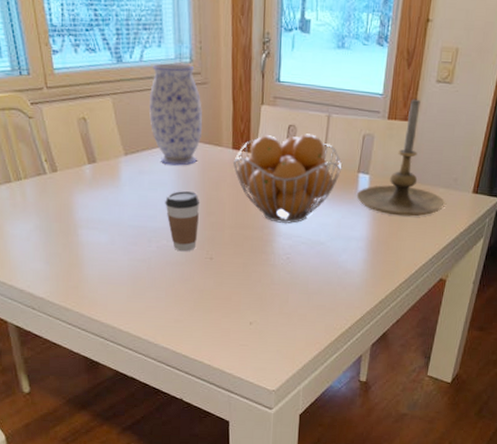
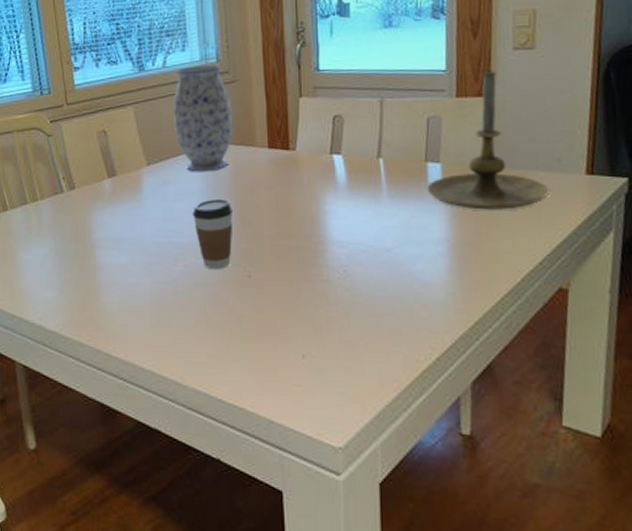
fruit basket: present [233,133,342,224] -> none [271,123,405,230]

